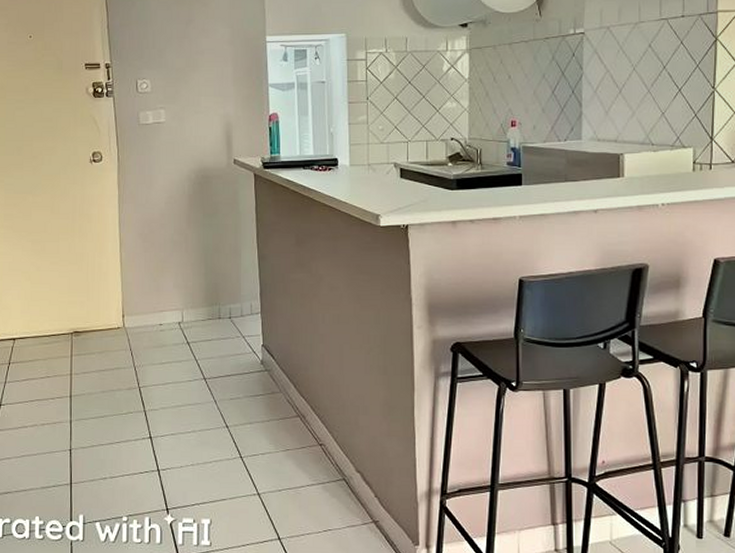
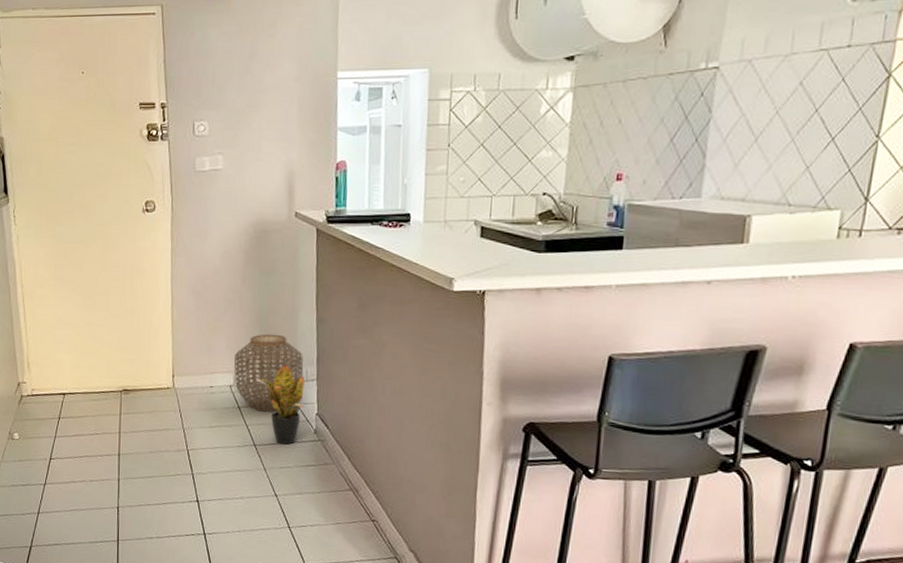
woven basket: none [181,272,248,346] -> present [234,334,304,412]
potted plant: none [203,300,251,376] -> present [255,365,306,445]

